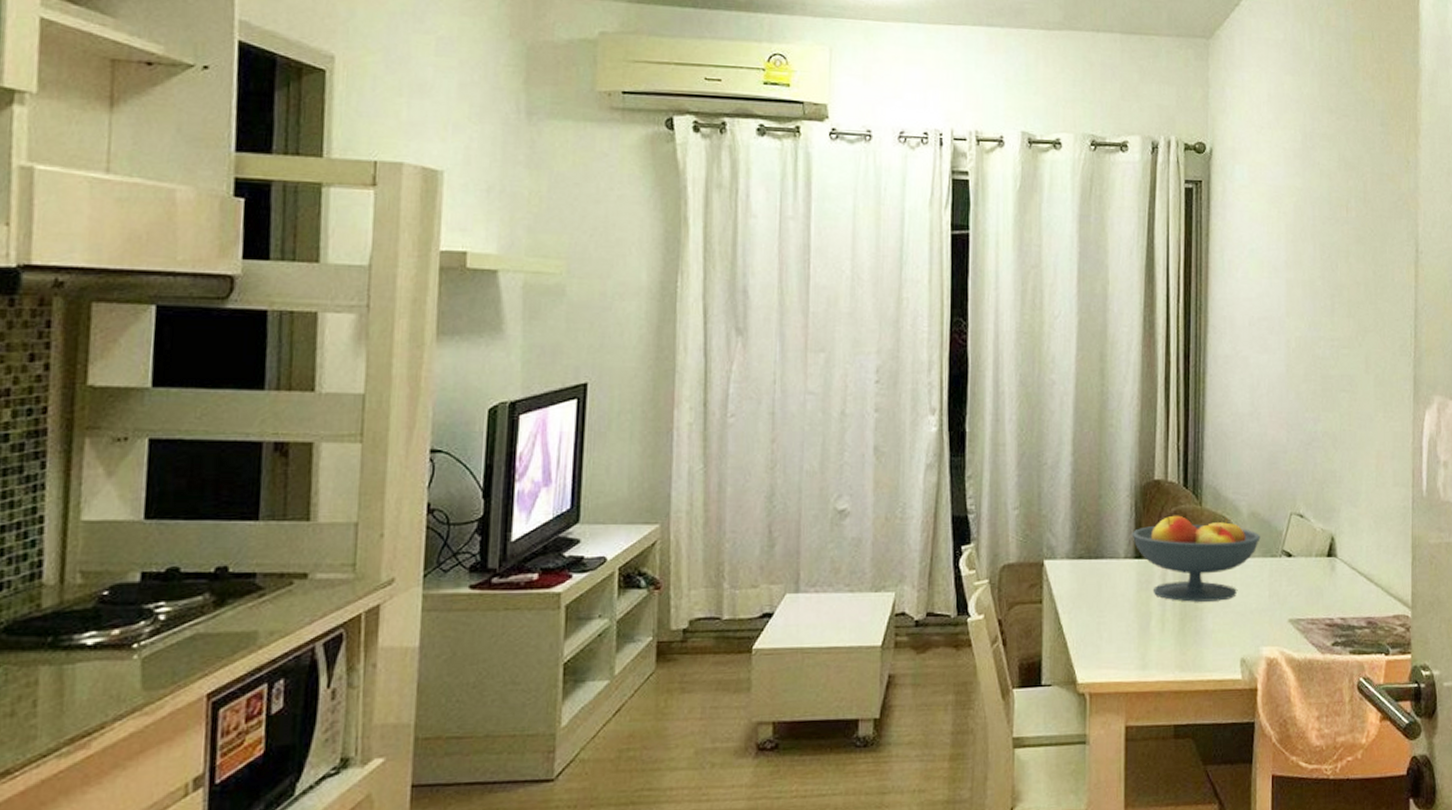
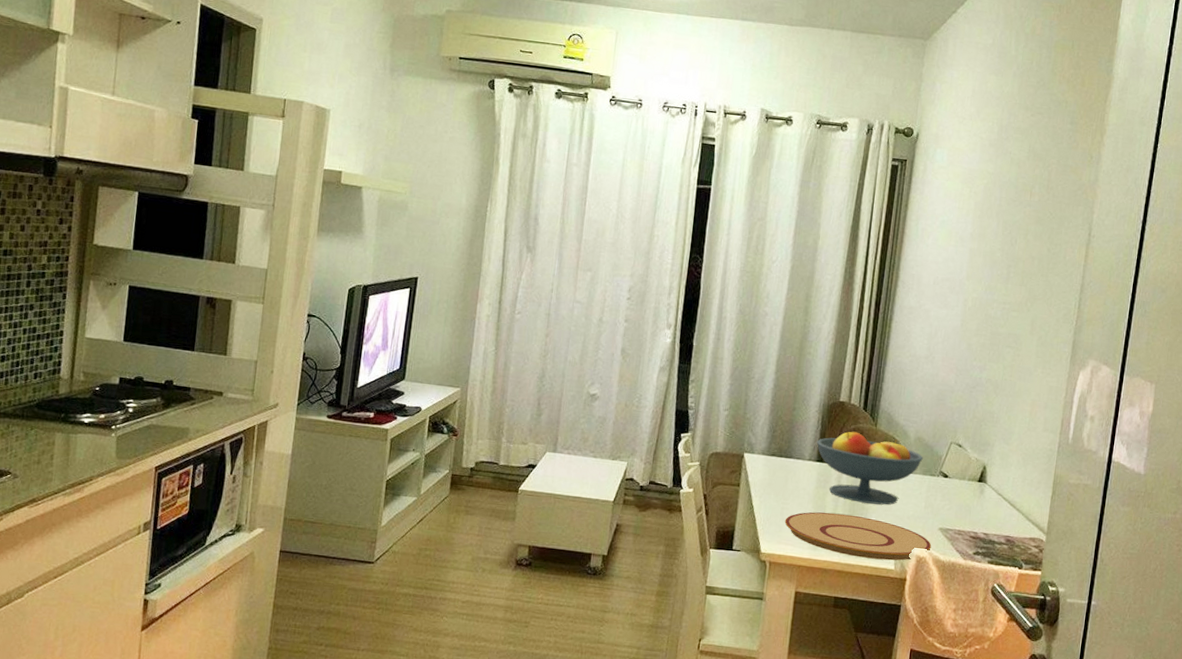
plate: none [1103,618,1283,671] -> present [784,512,932,561]

